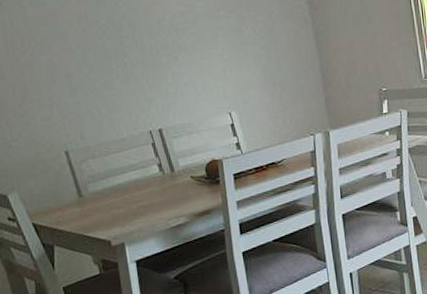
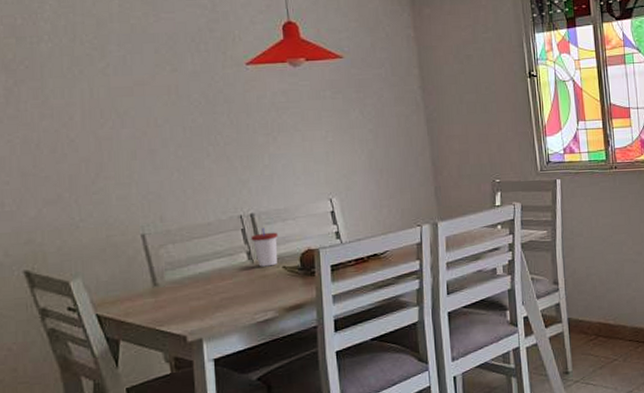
cup: none [161,141,186,178] -> present [251,227,279,267]

